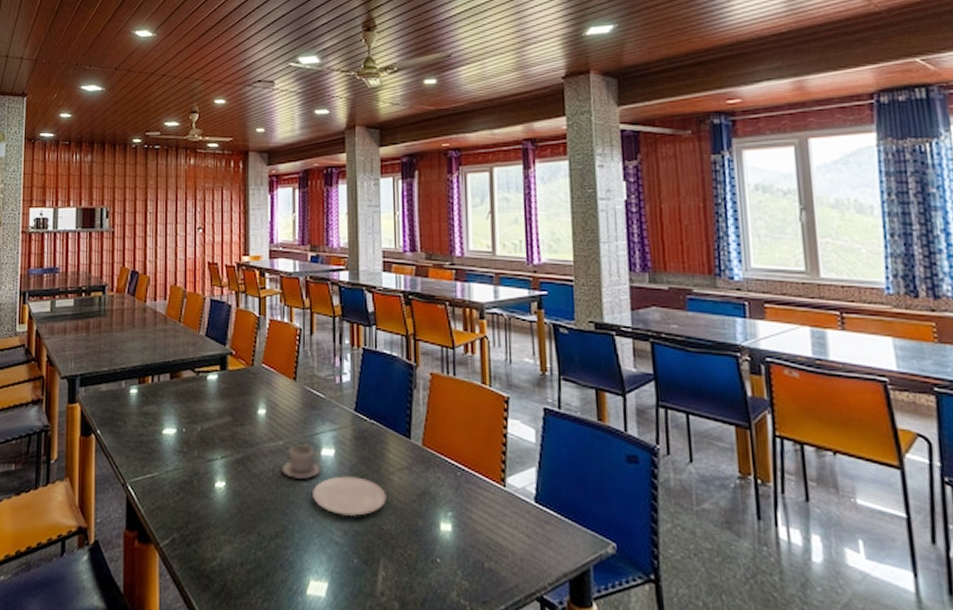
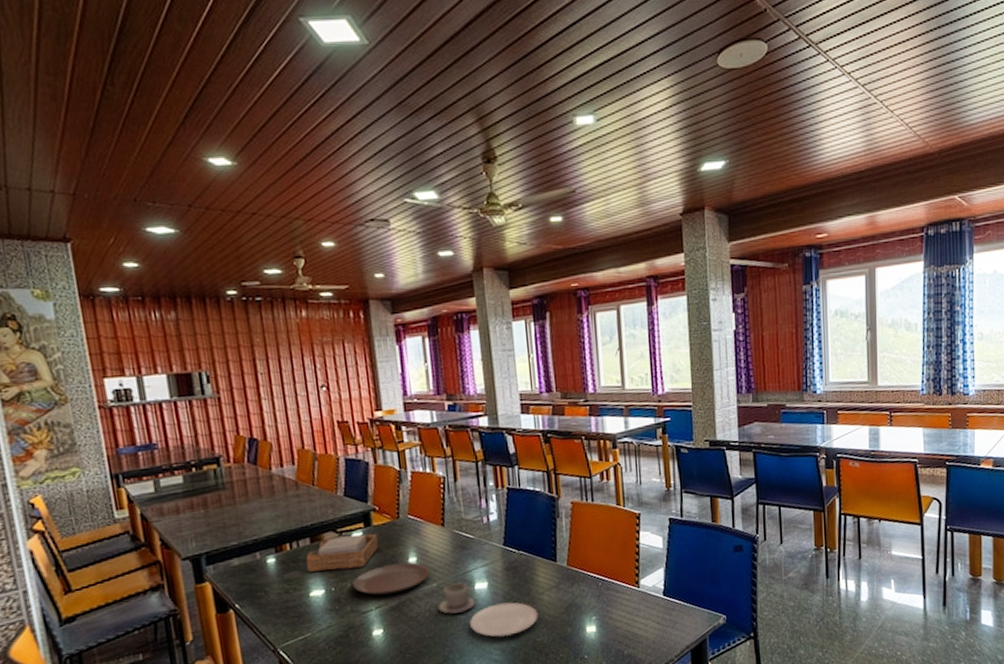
napkin holder: none [164,376,231,411] -> present [306,533,379,573]
plate: none [202,412,277,446] -> present [352,562,430,596]

